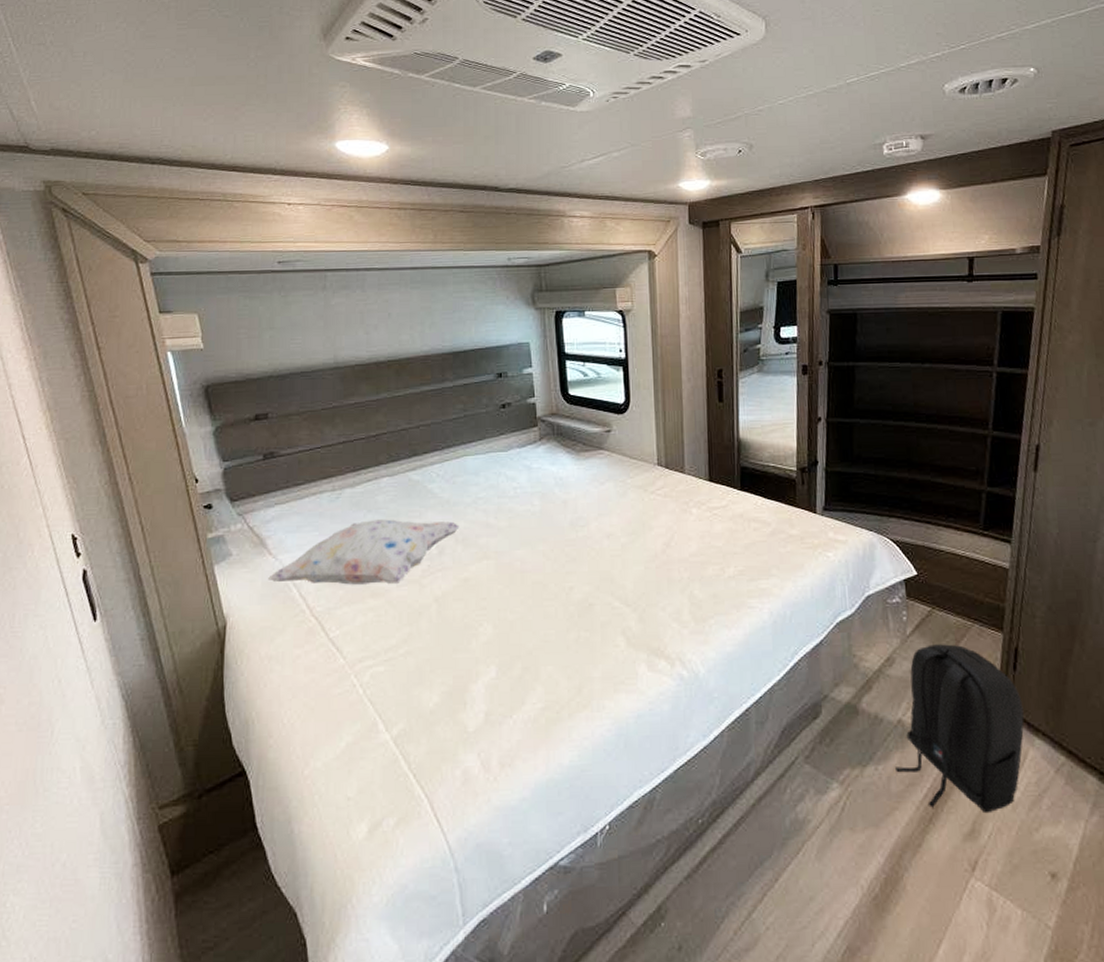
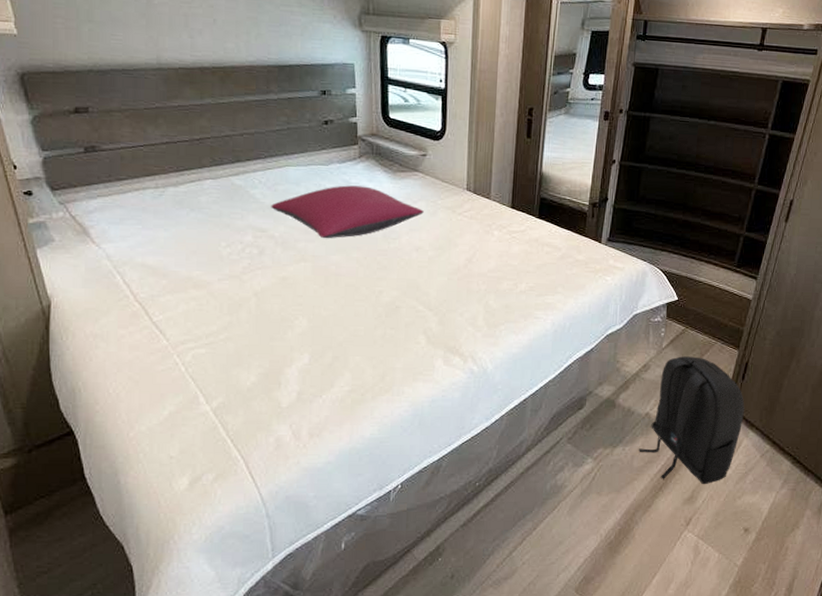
decorative pillow: present [268,519,460,585] -> none [92,218,280,277]
pillow: none [450,470,613,532] -> present [271,185,424,239]

